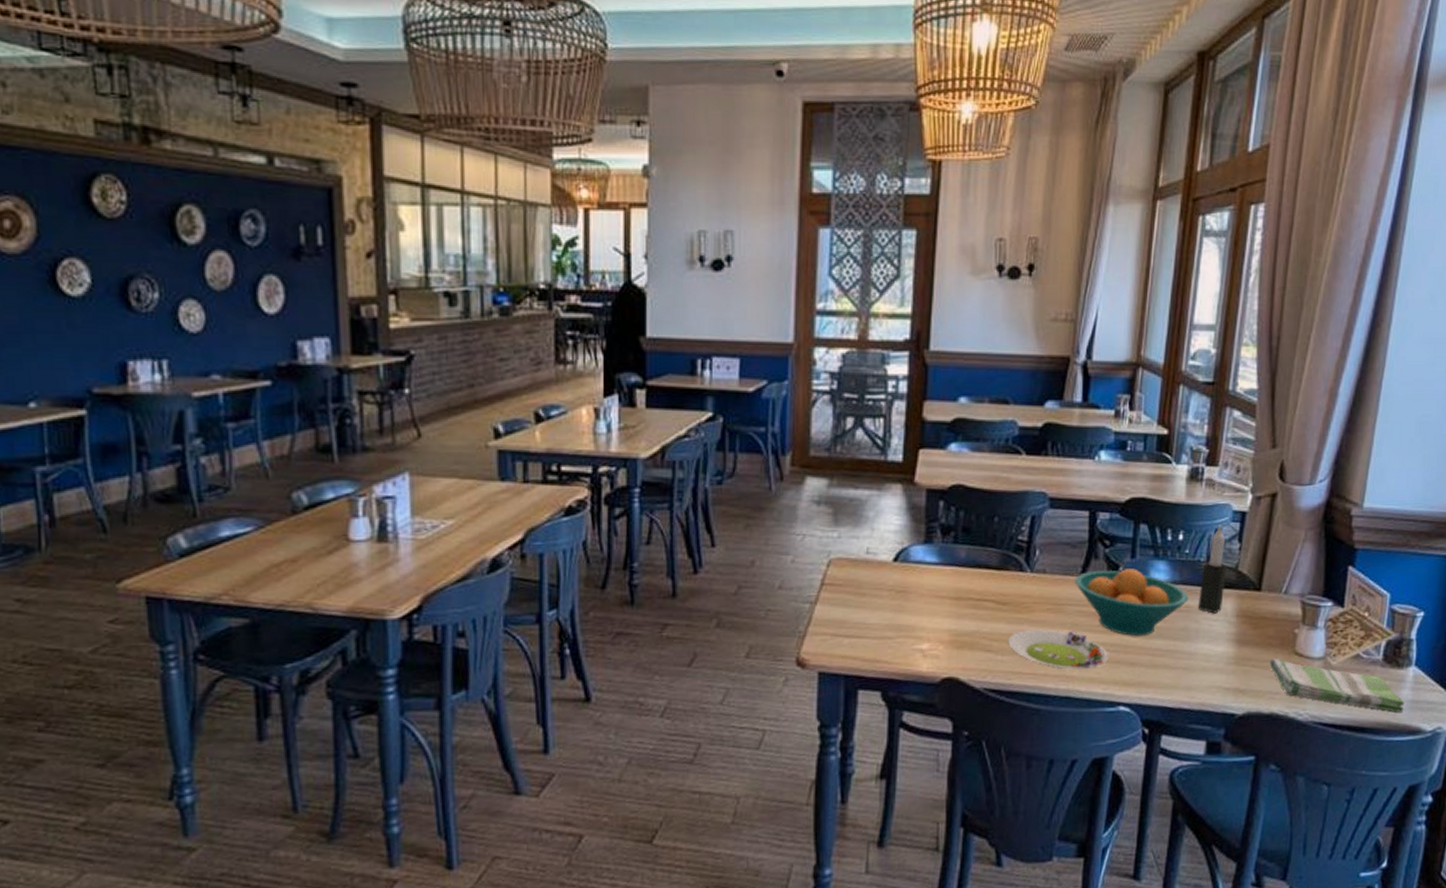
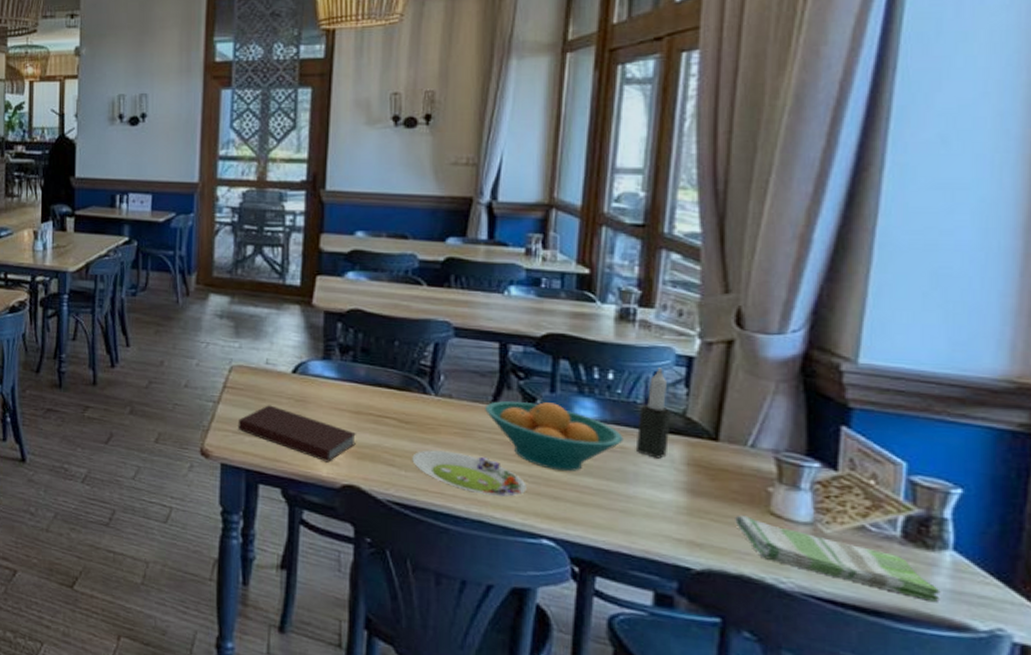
notebook: none [836,600,957,656] -> present [238,405,357,463]

